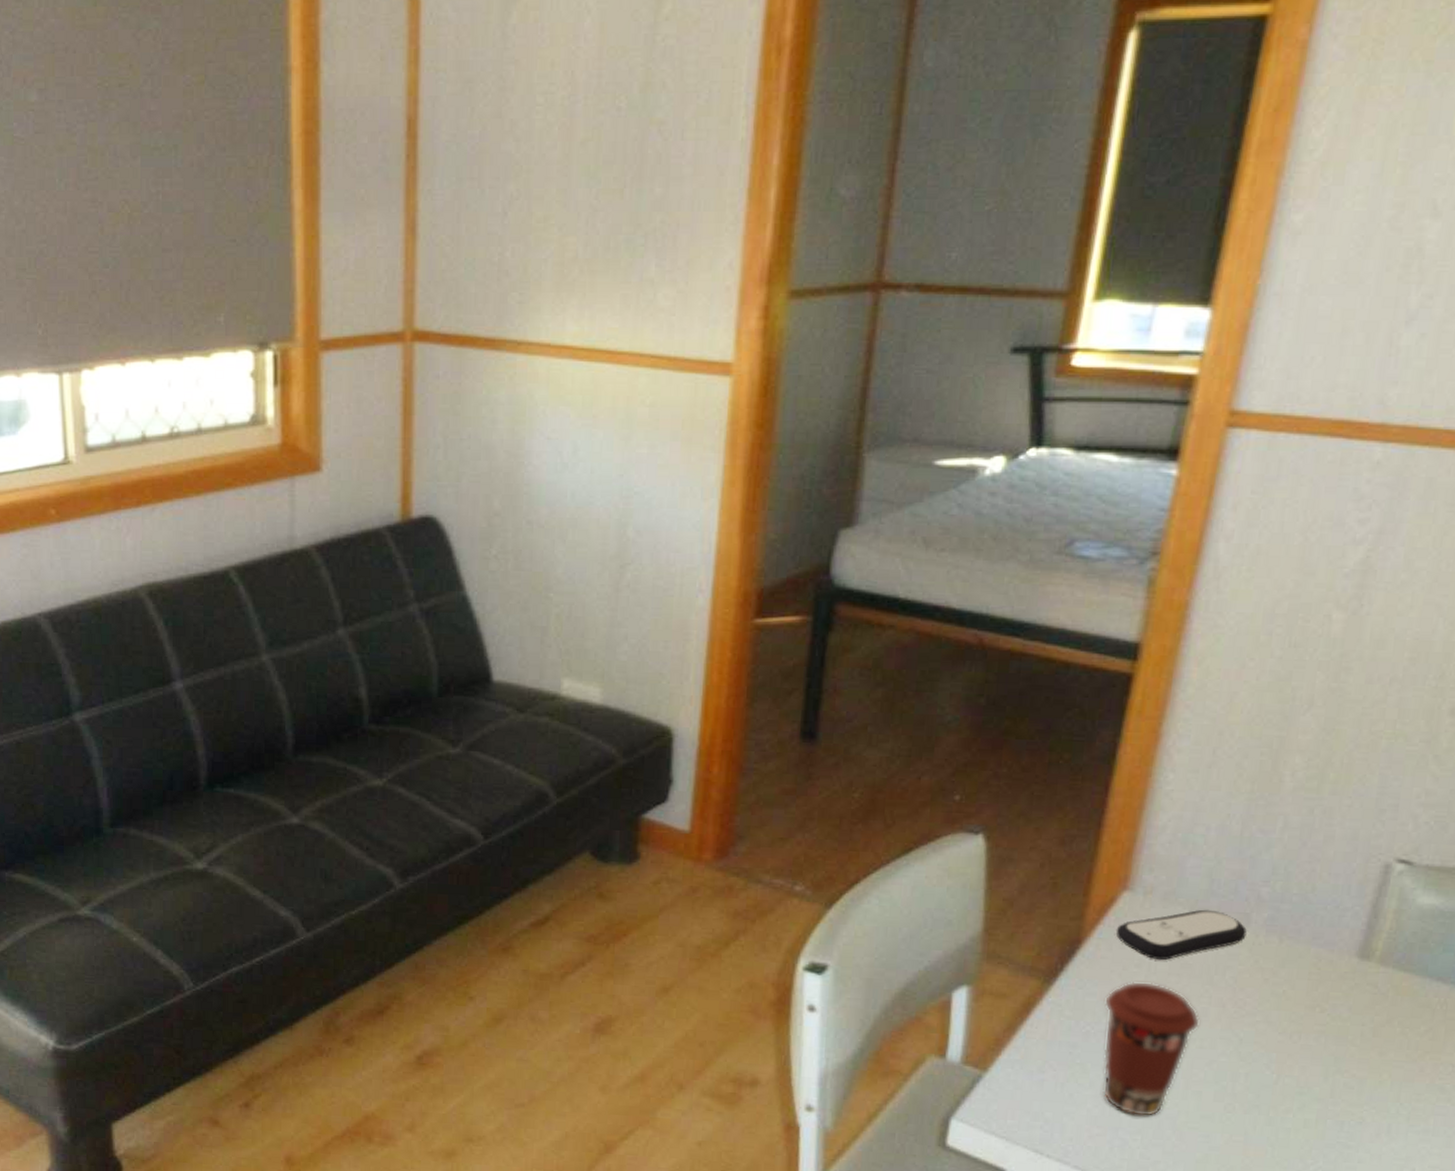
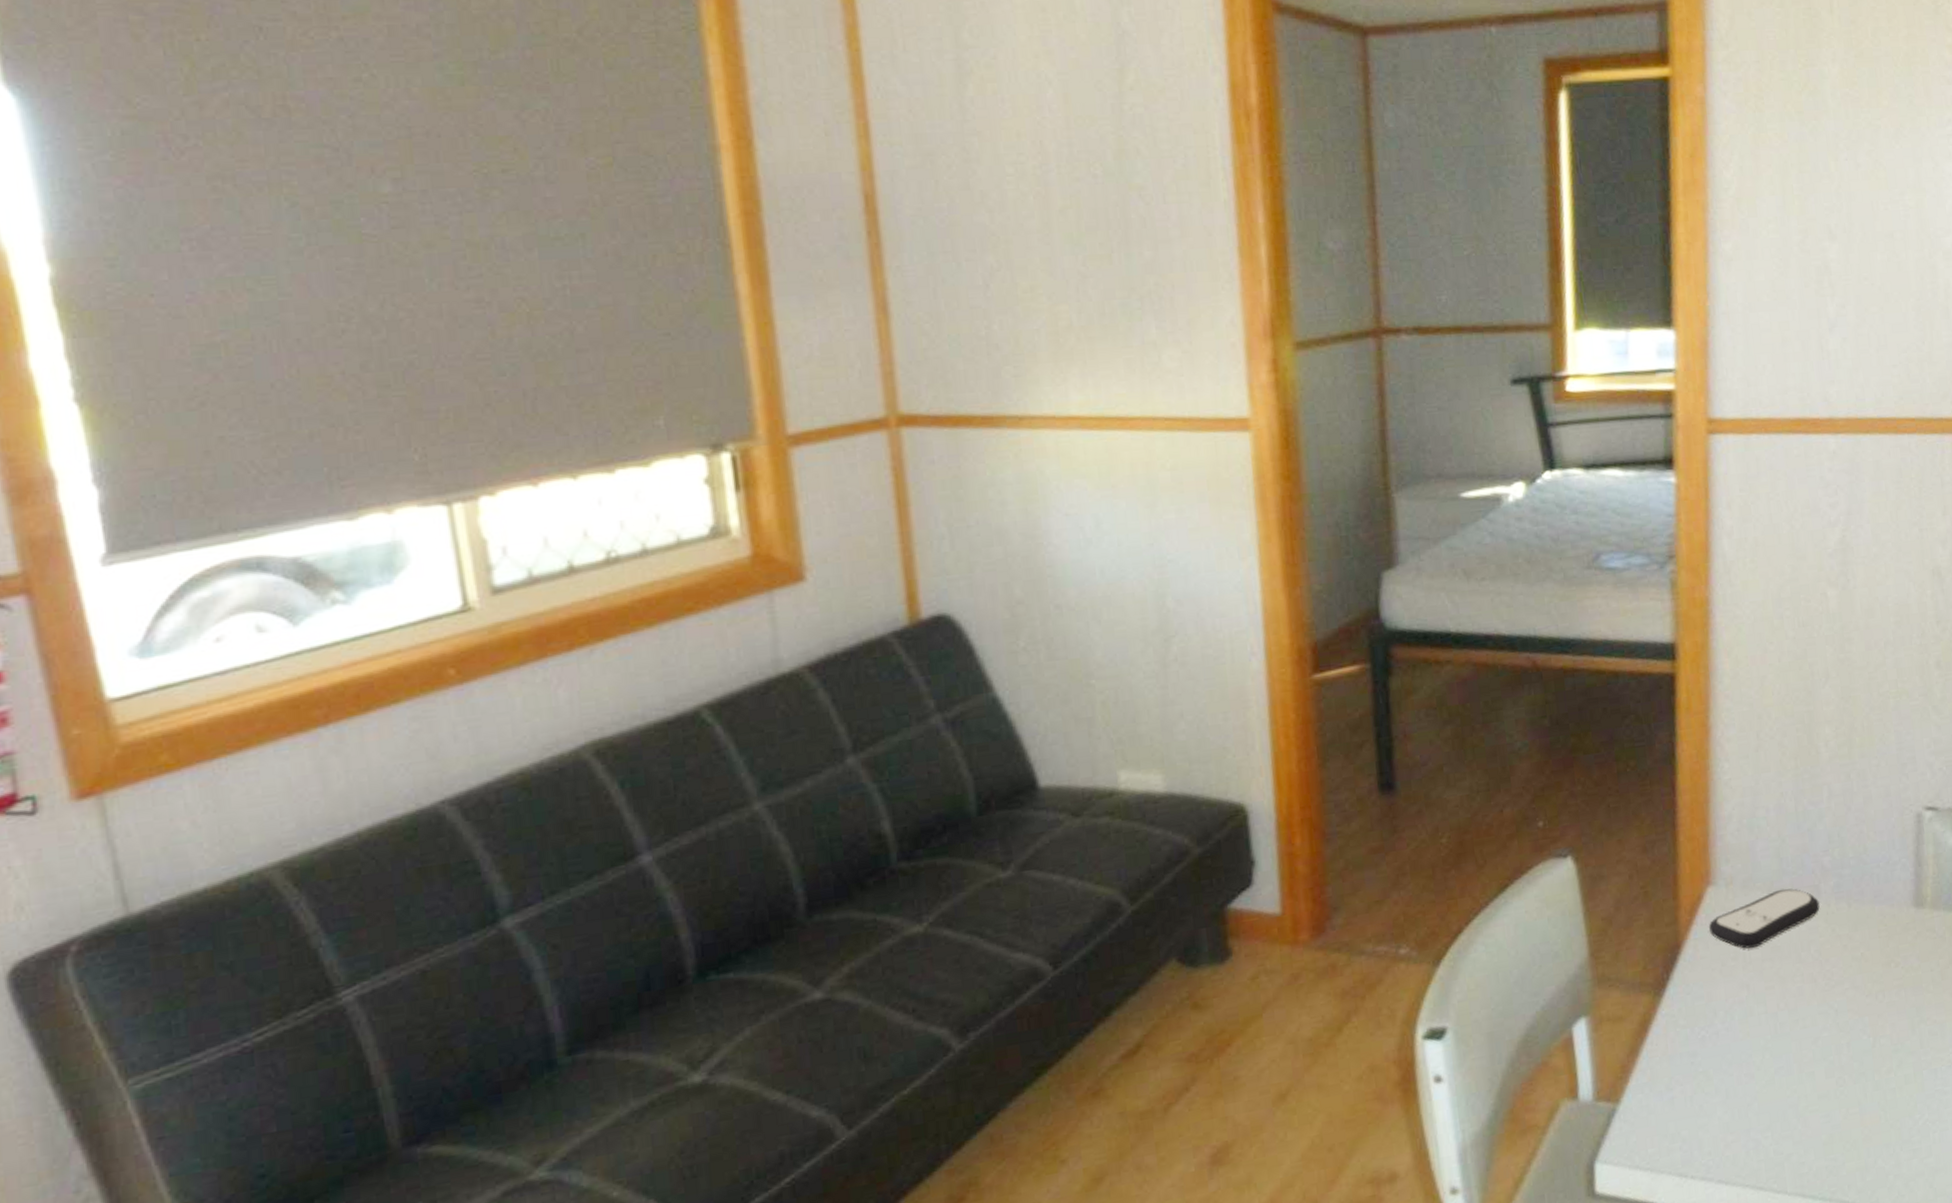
coffee cup: present [1102,981,1201,1117] -> none [1712,972,1799,1113]

